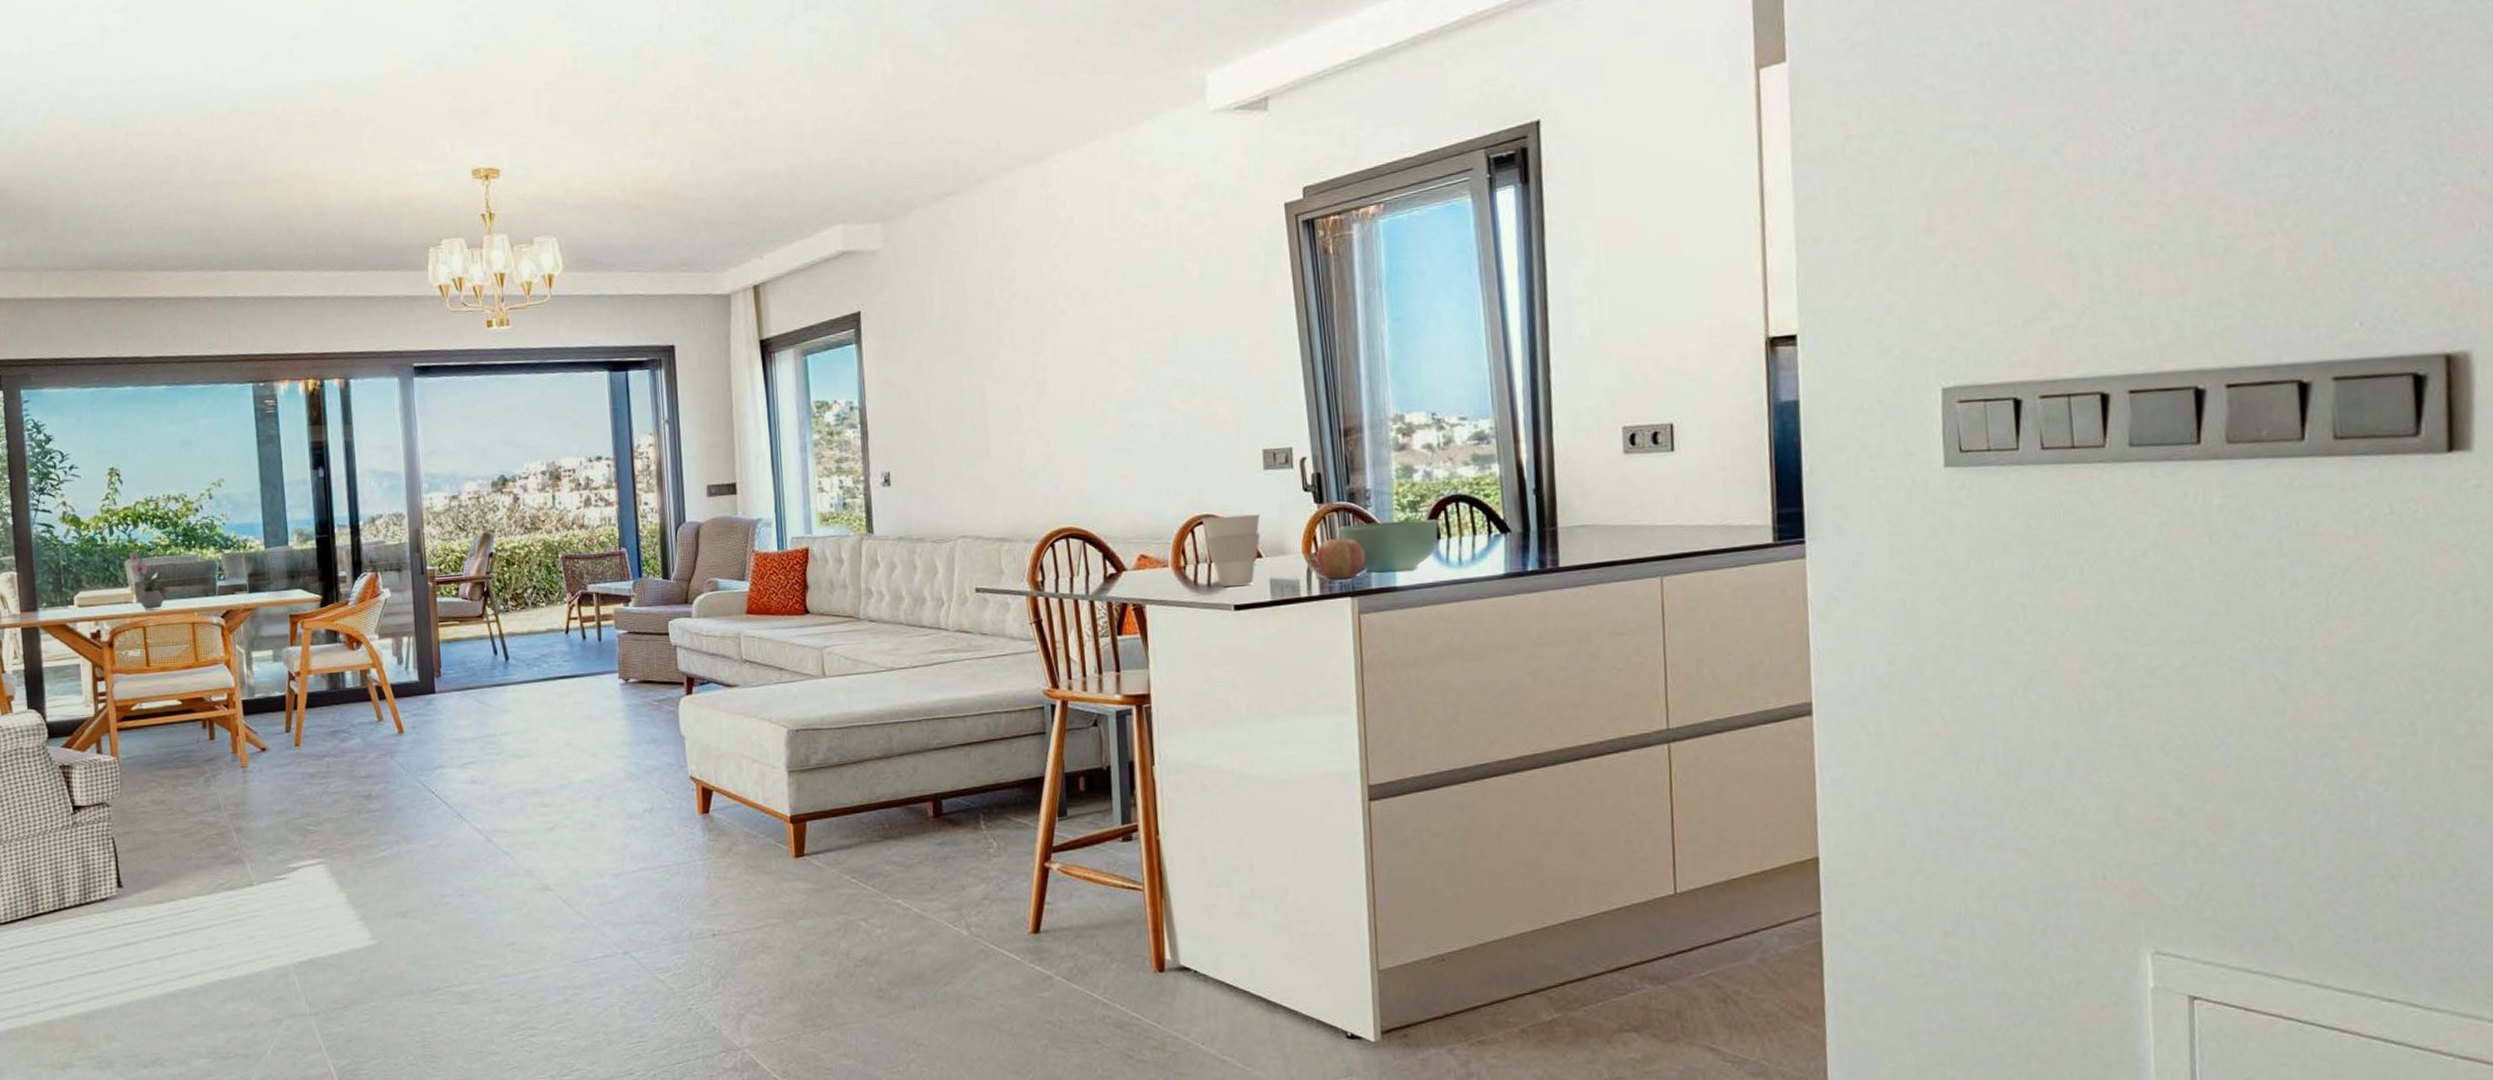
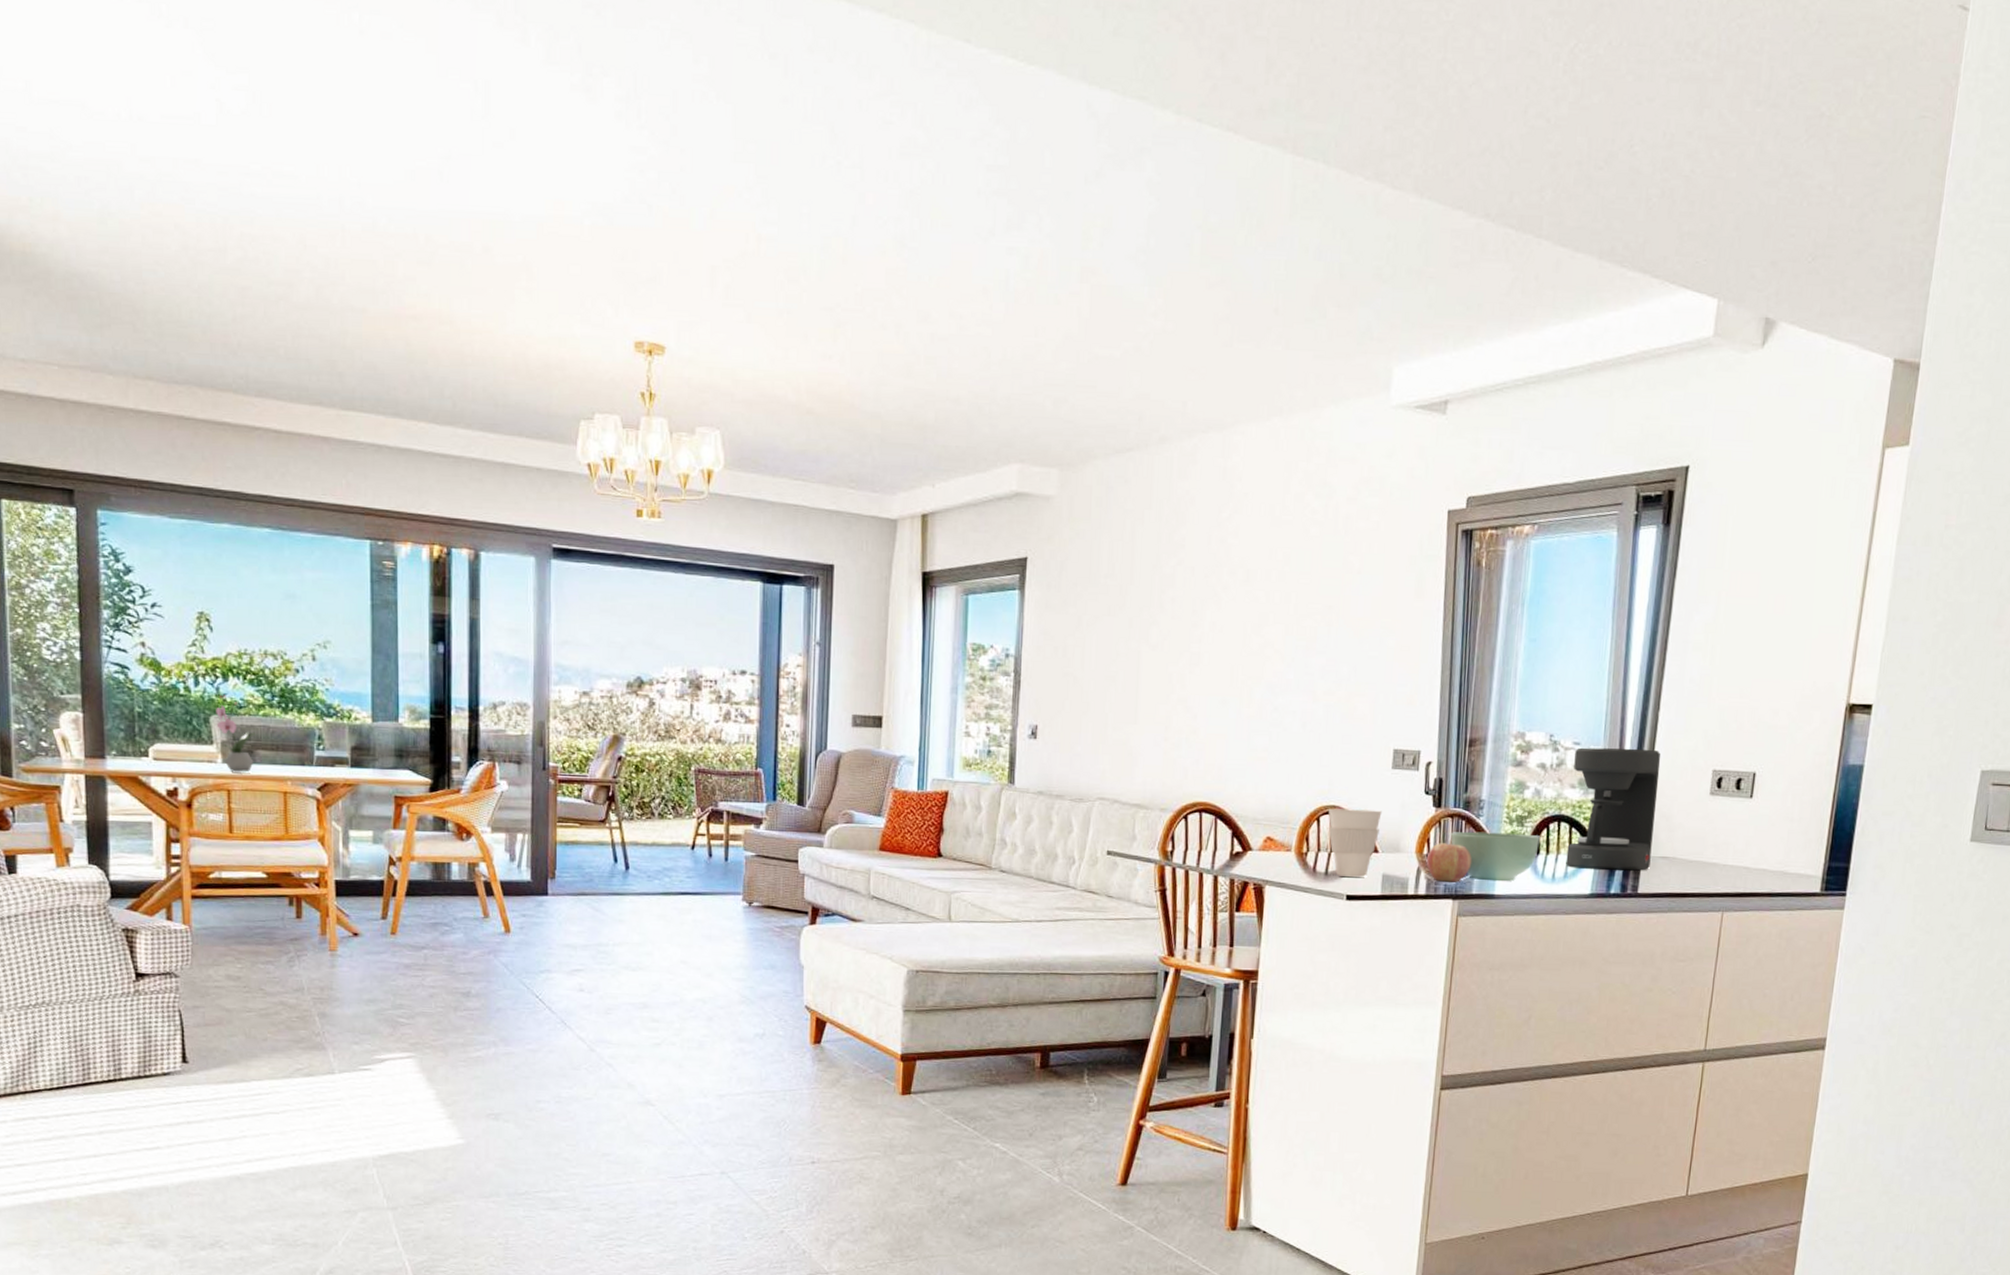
coffee maker: none [1462,414,1568,550] -> present [1566,747,1661,872]

